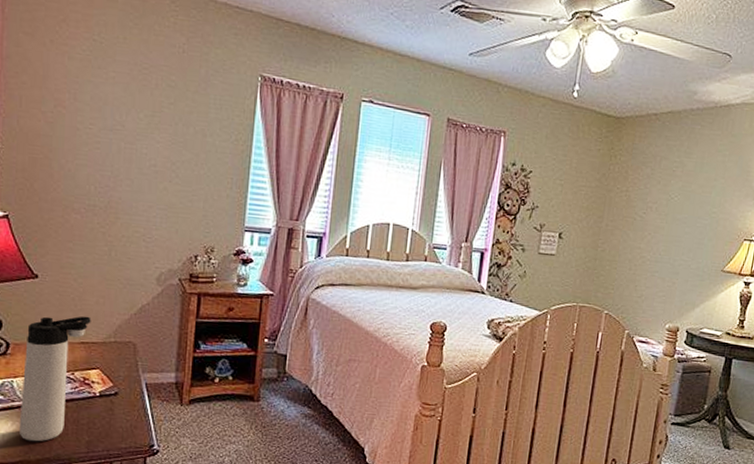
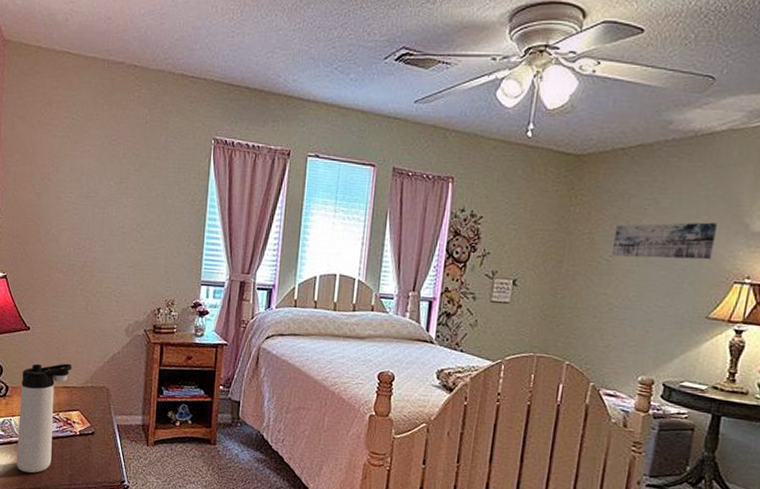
wall art: none [646,184,732,219] -> present [612,222,717,260]

